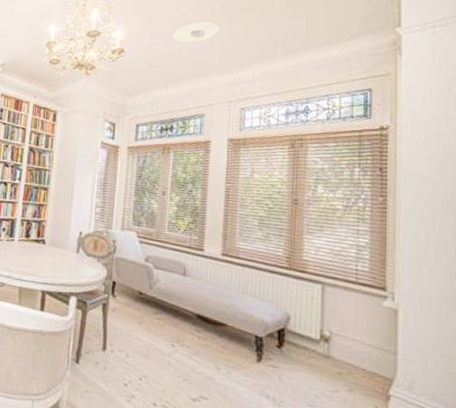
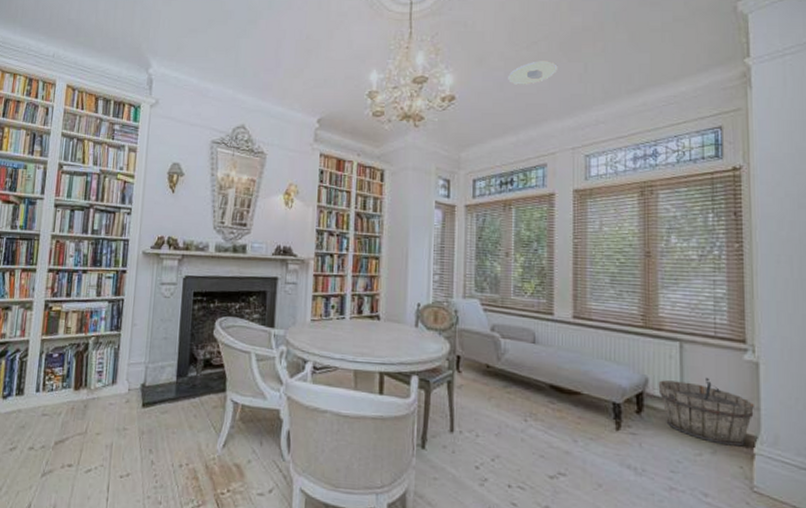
wooden bucket: none [299,319,391,388] -> present [658,377,754,447]

